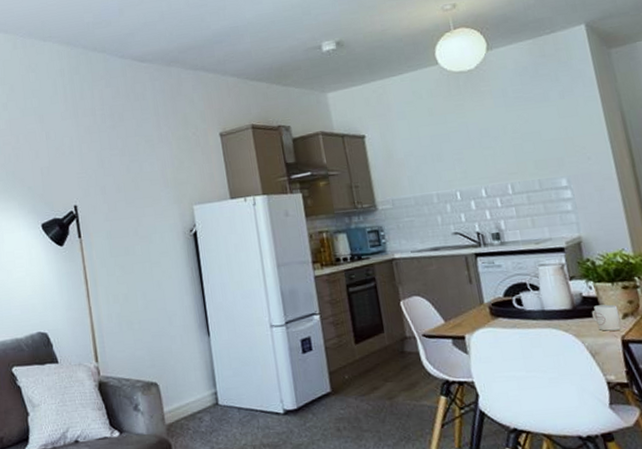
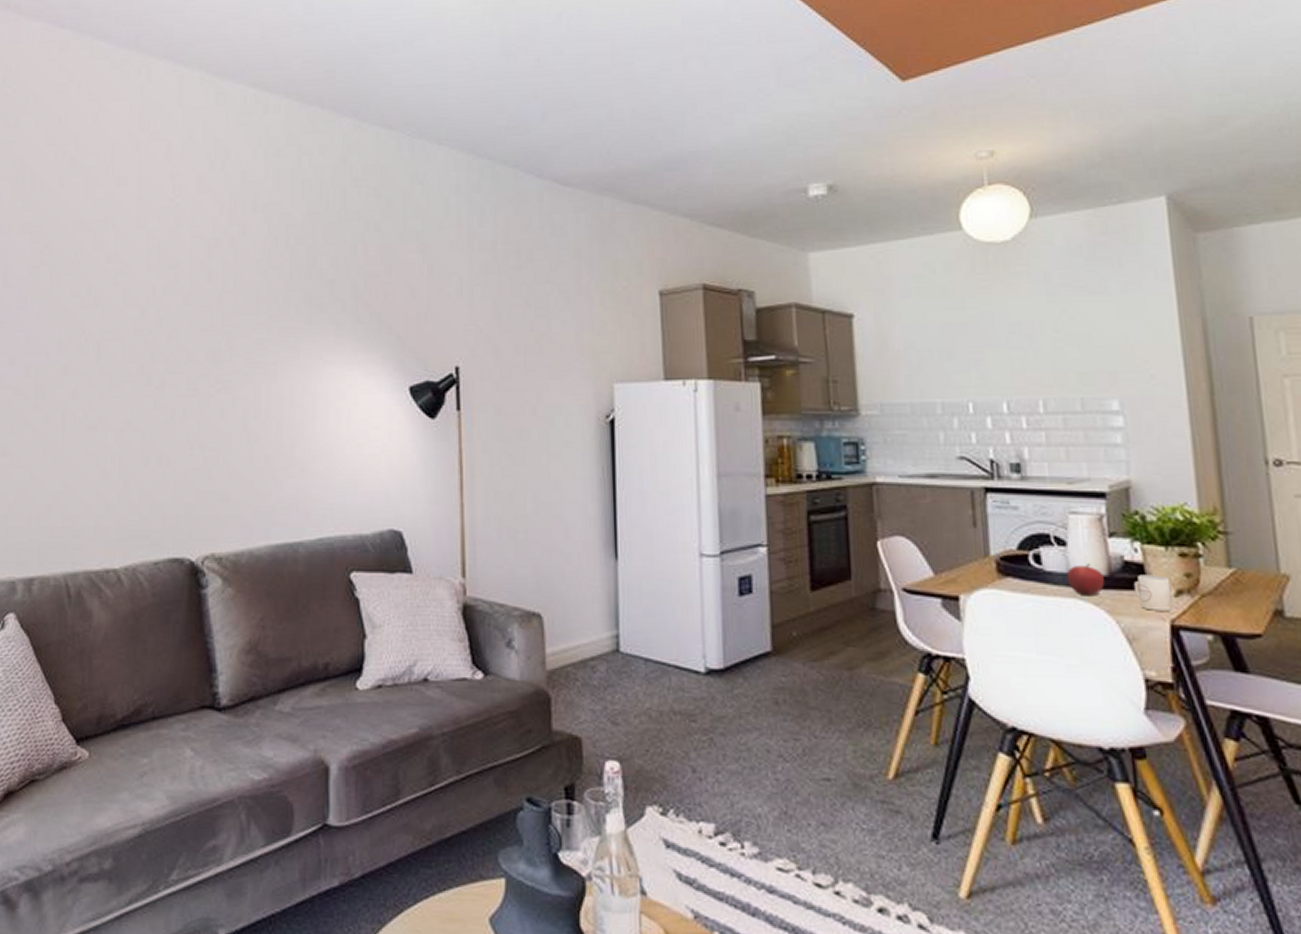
fruit: none [541,300,570,326] -> present [1066,562,1104,596]

